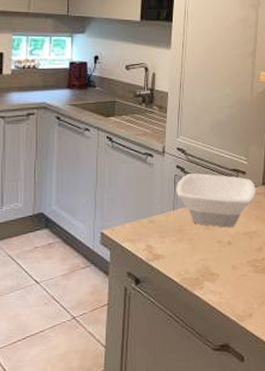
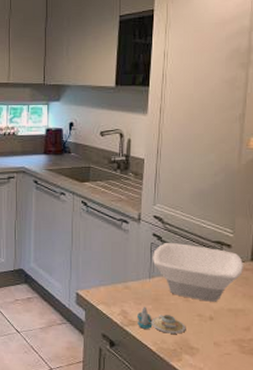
salt and pepper shaker set: none [162,239,207,263] -> present [137,307,186,334]

